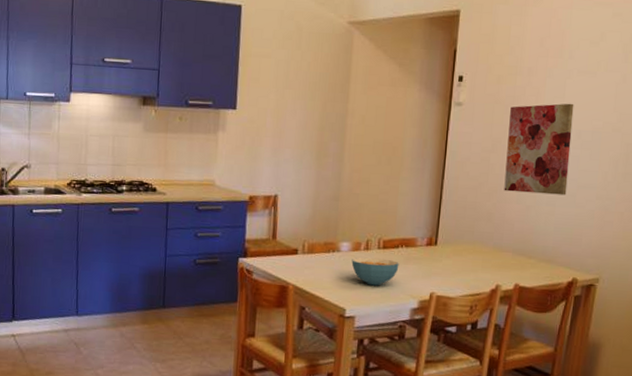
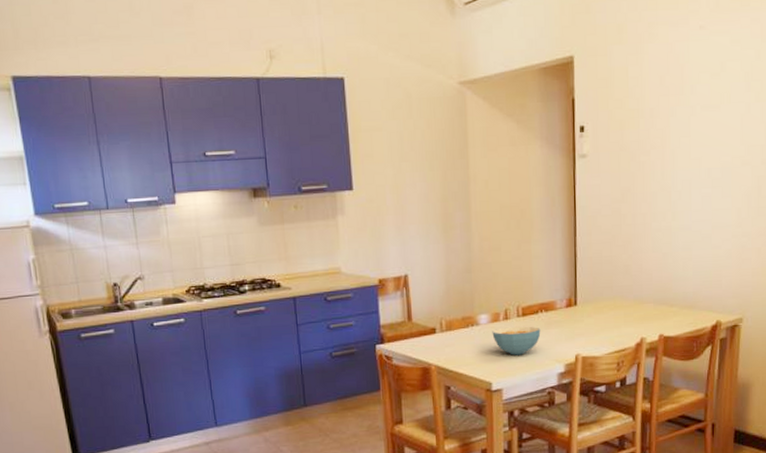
wall art: present [504,103,574,195] -> none [636,141,702,241]

